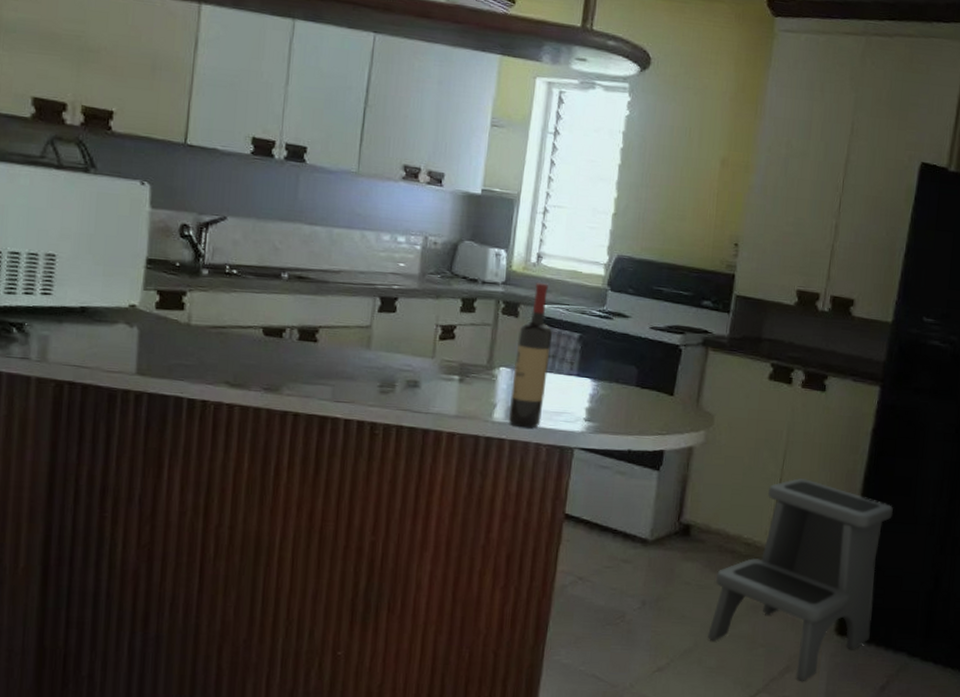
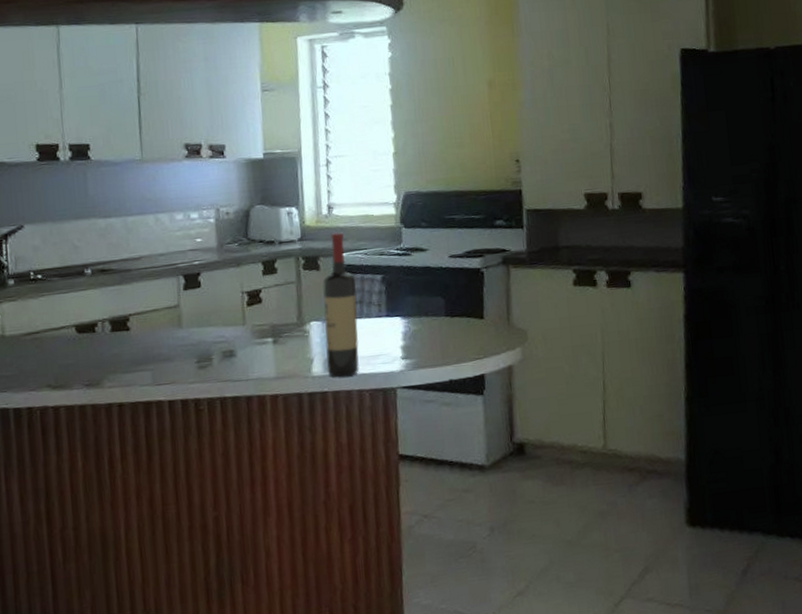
step stool: present [708,477,893,681] -> none [558,375,722,580]

